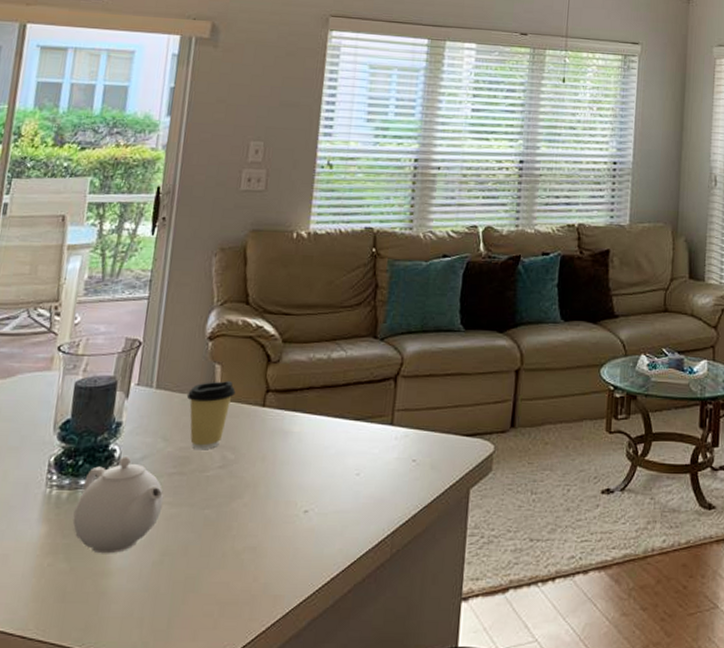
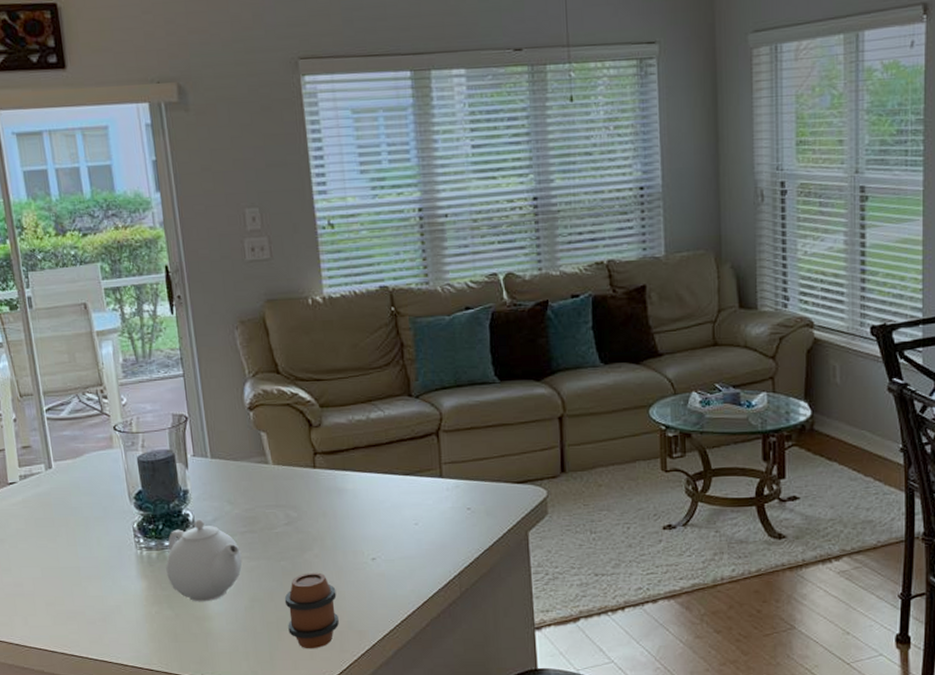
coffee cup: present [186,381,236,449] -> none [240,447,286,509]
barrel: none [195,524,259,616] -> present [284,572,339,649]

